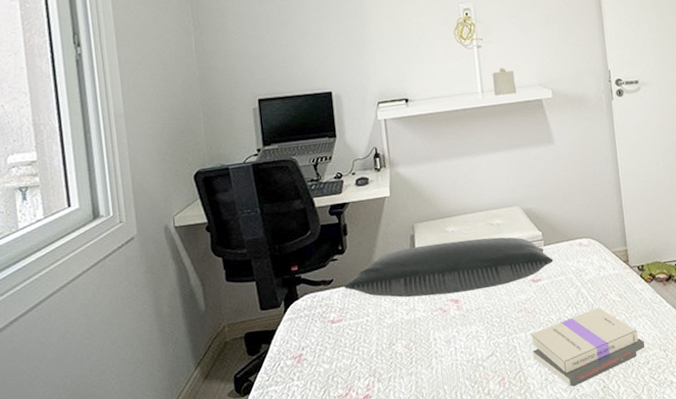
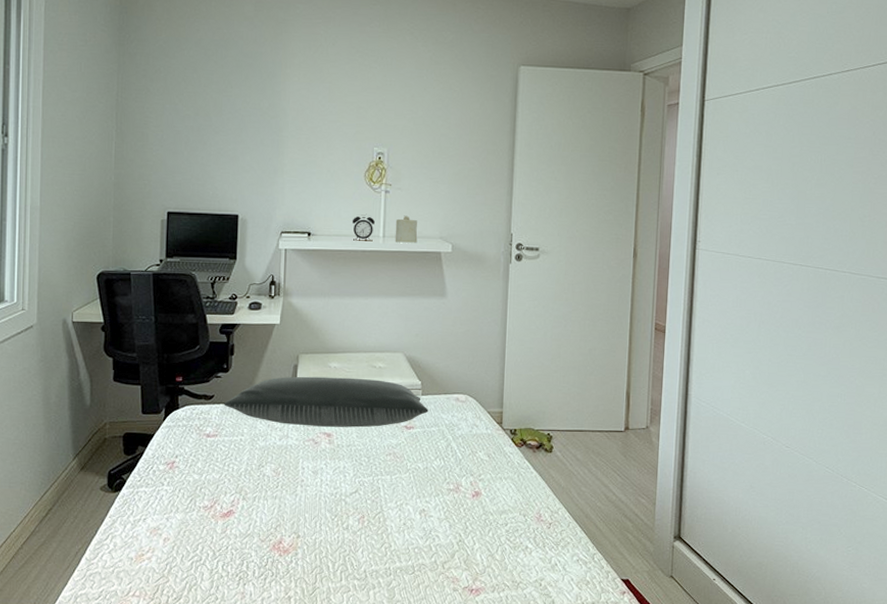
alarm clock: none [448,72,472,101] -> present [352,214,375,241]
books: present [531,307,645,387] -> none [394,463,506,536]

